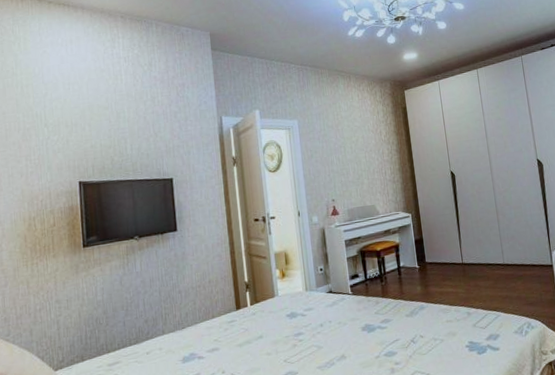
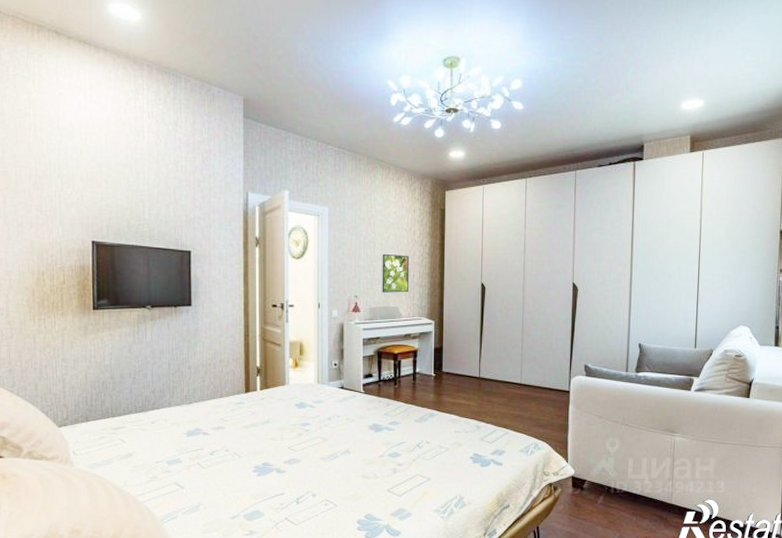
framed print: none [353,154,383,193] -> present [382,253,410,293]

